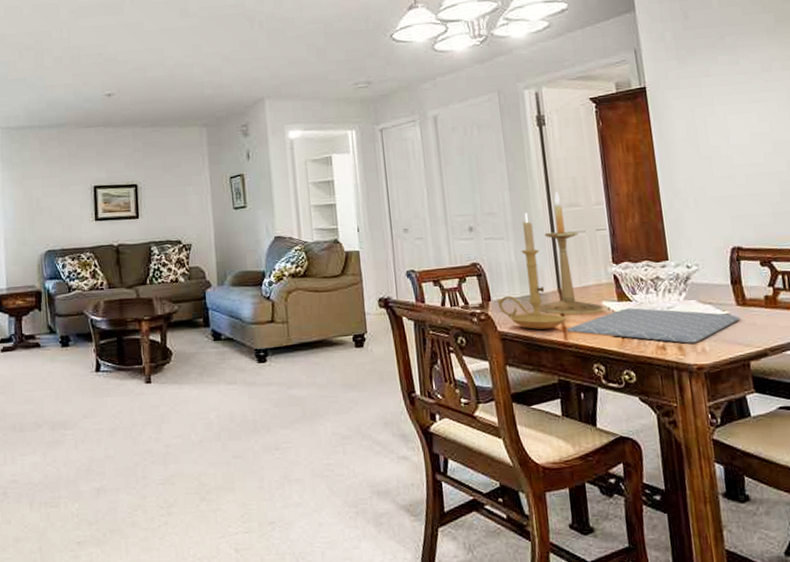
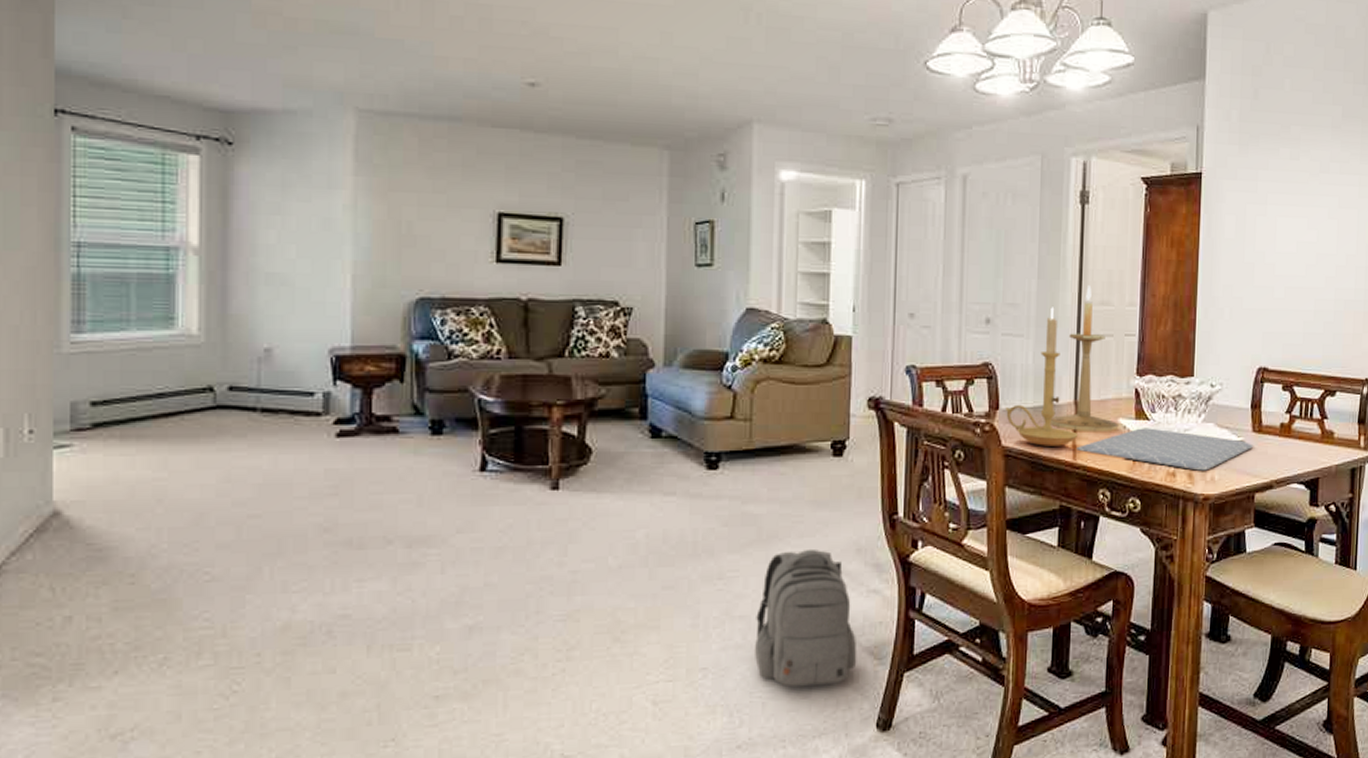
backpack: none [308,423,397,540] -> present [755,548,857,688]

